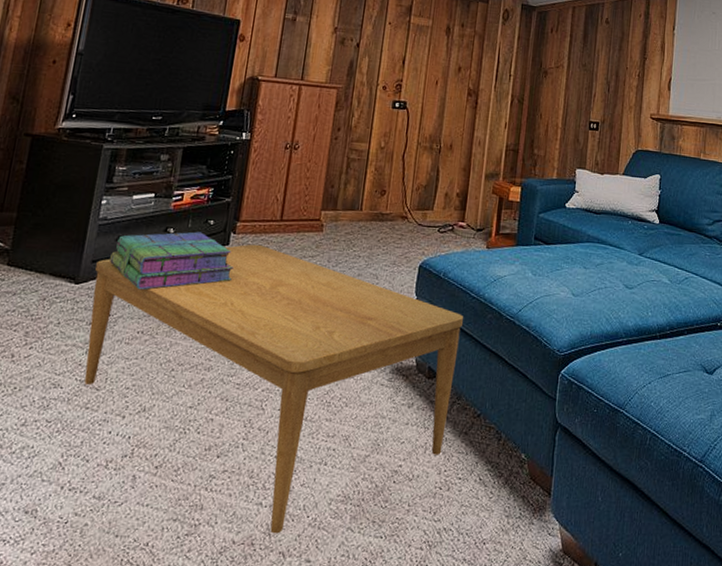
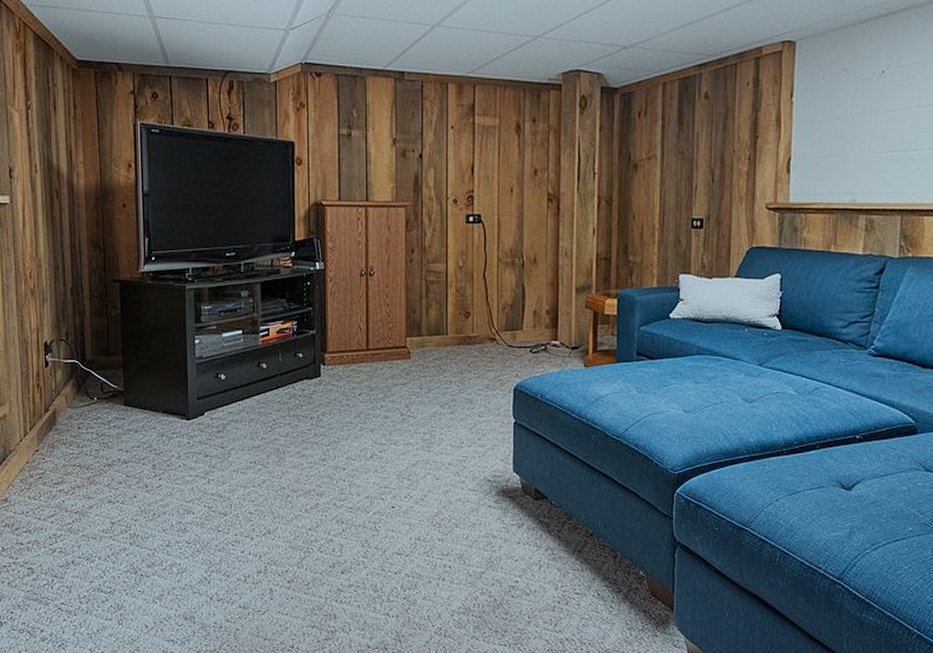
coffee table: present [84,244,463,534] -> none [202,374,566,640]
stack of books: present [109,231,233,290] -> none [213,365,330,424]

